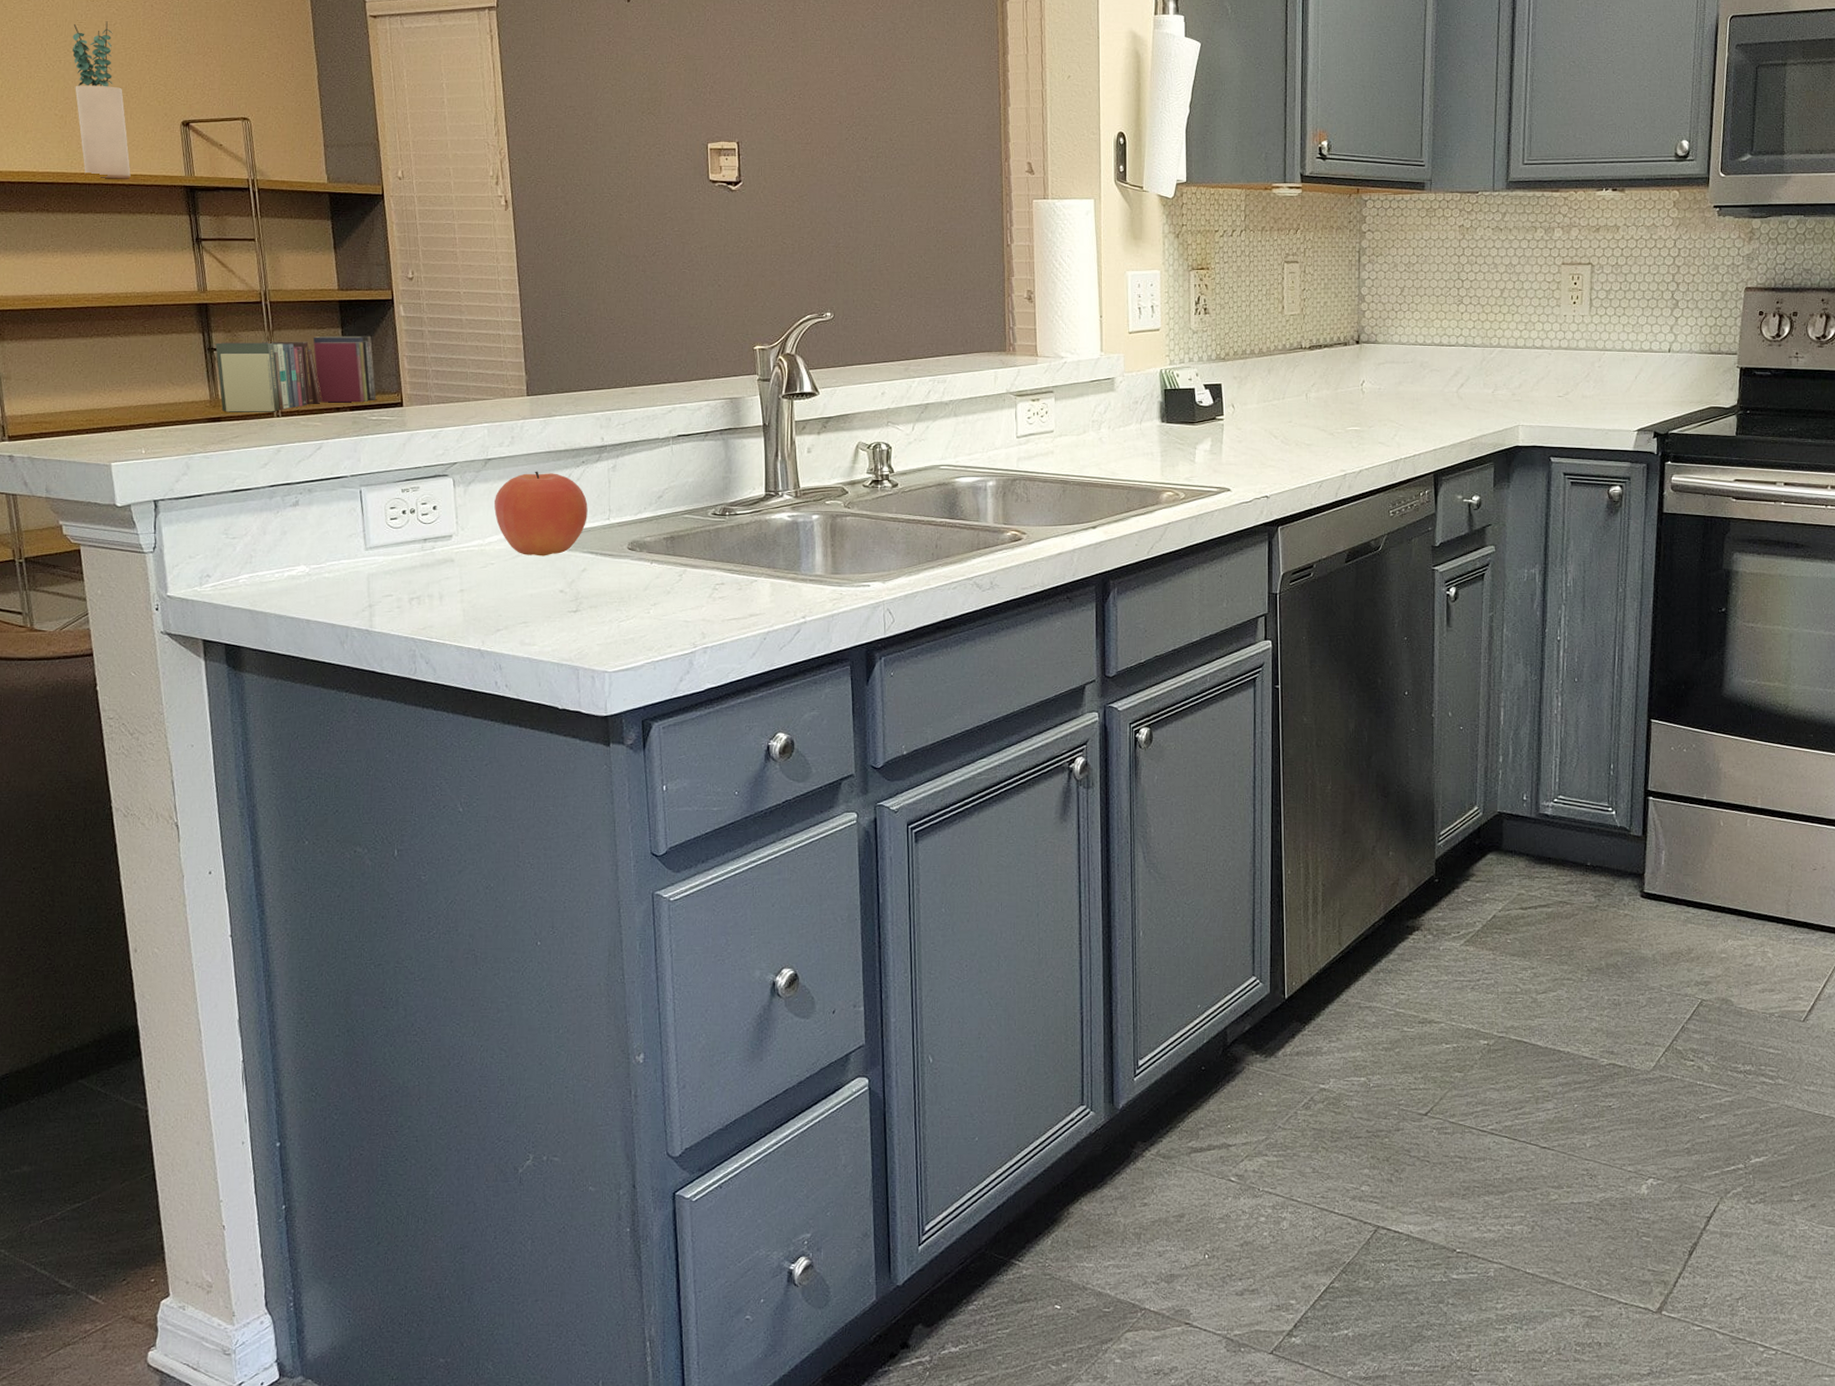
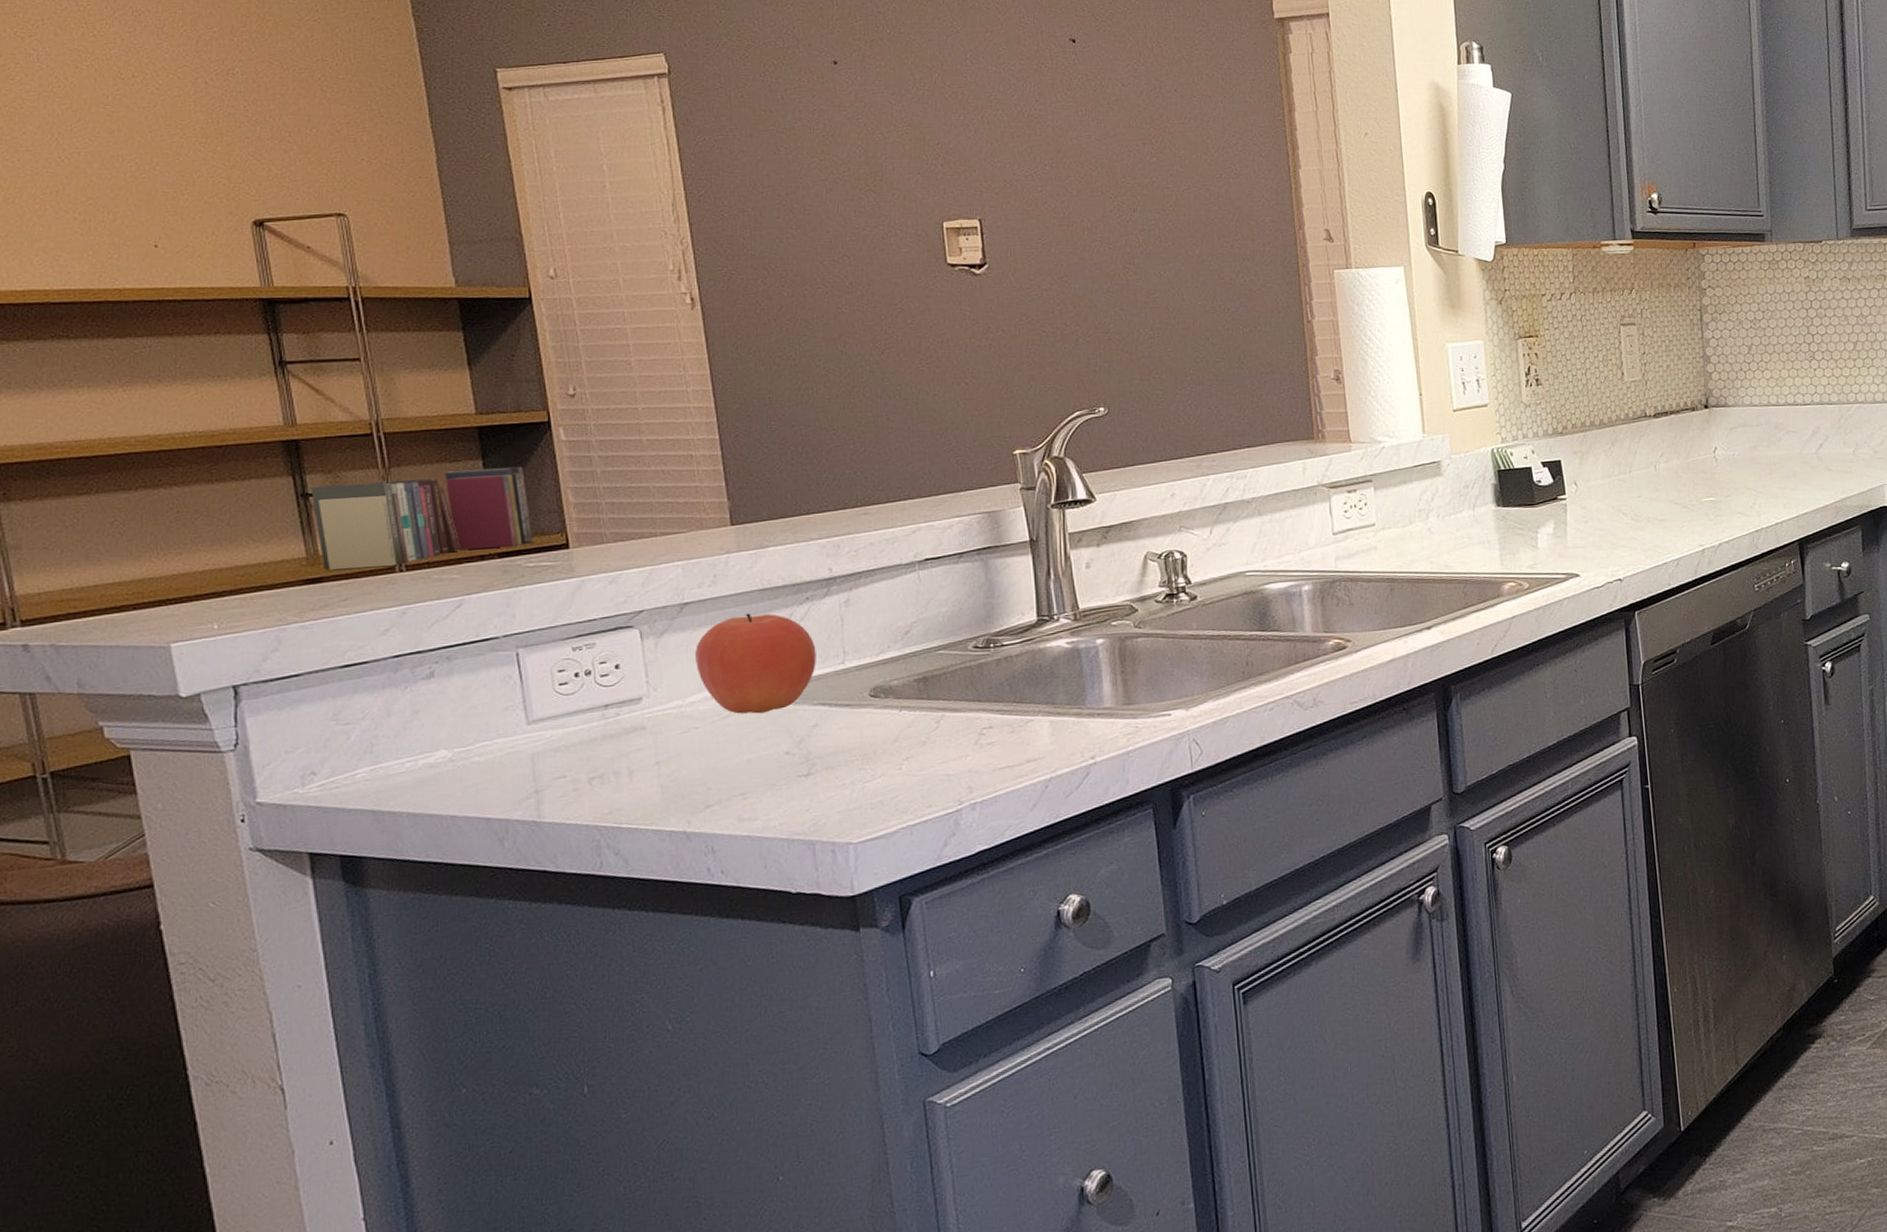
vase: present [72,21,131,180] -> none [95,103,185,297]

